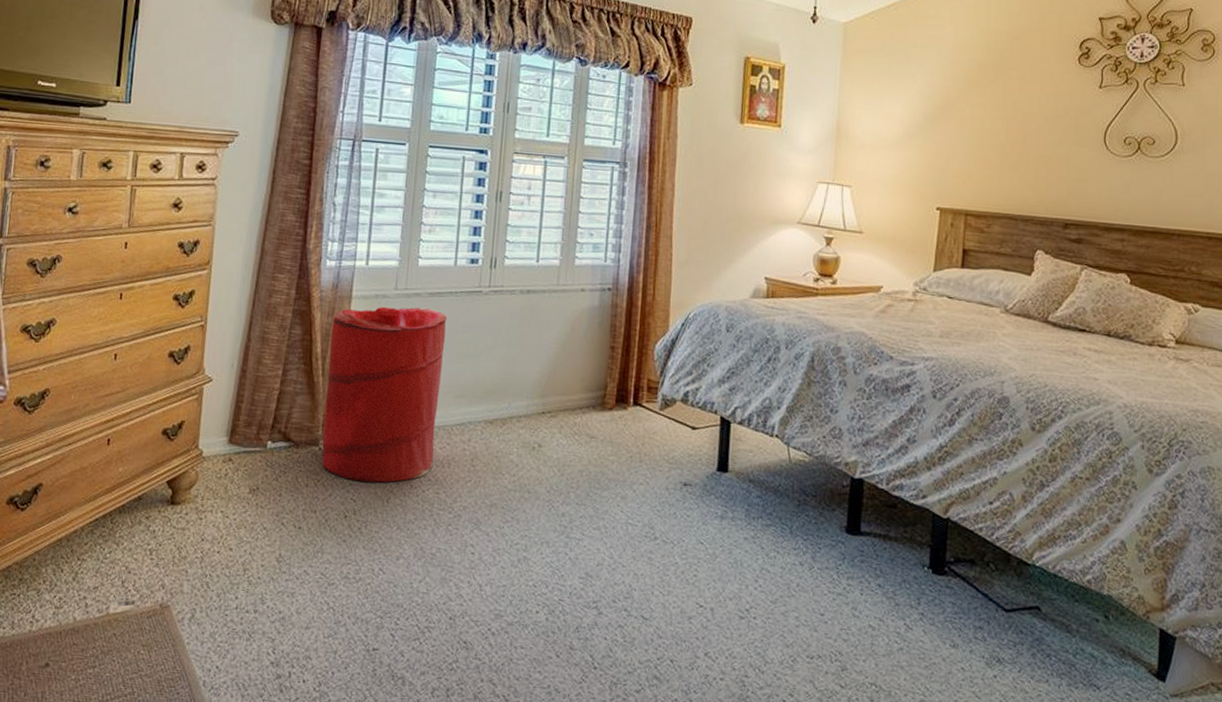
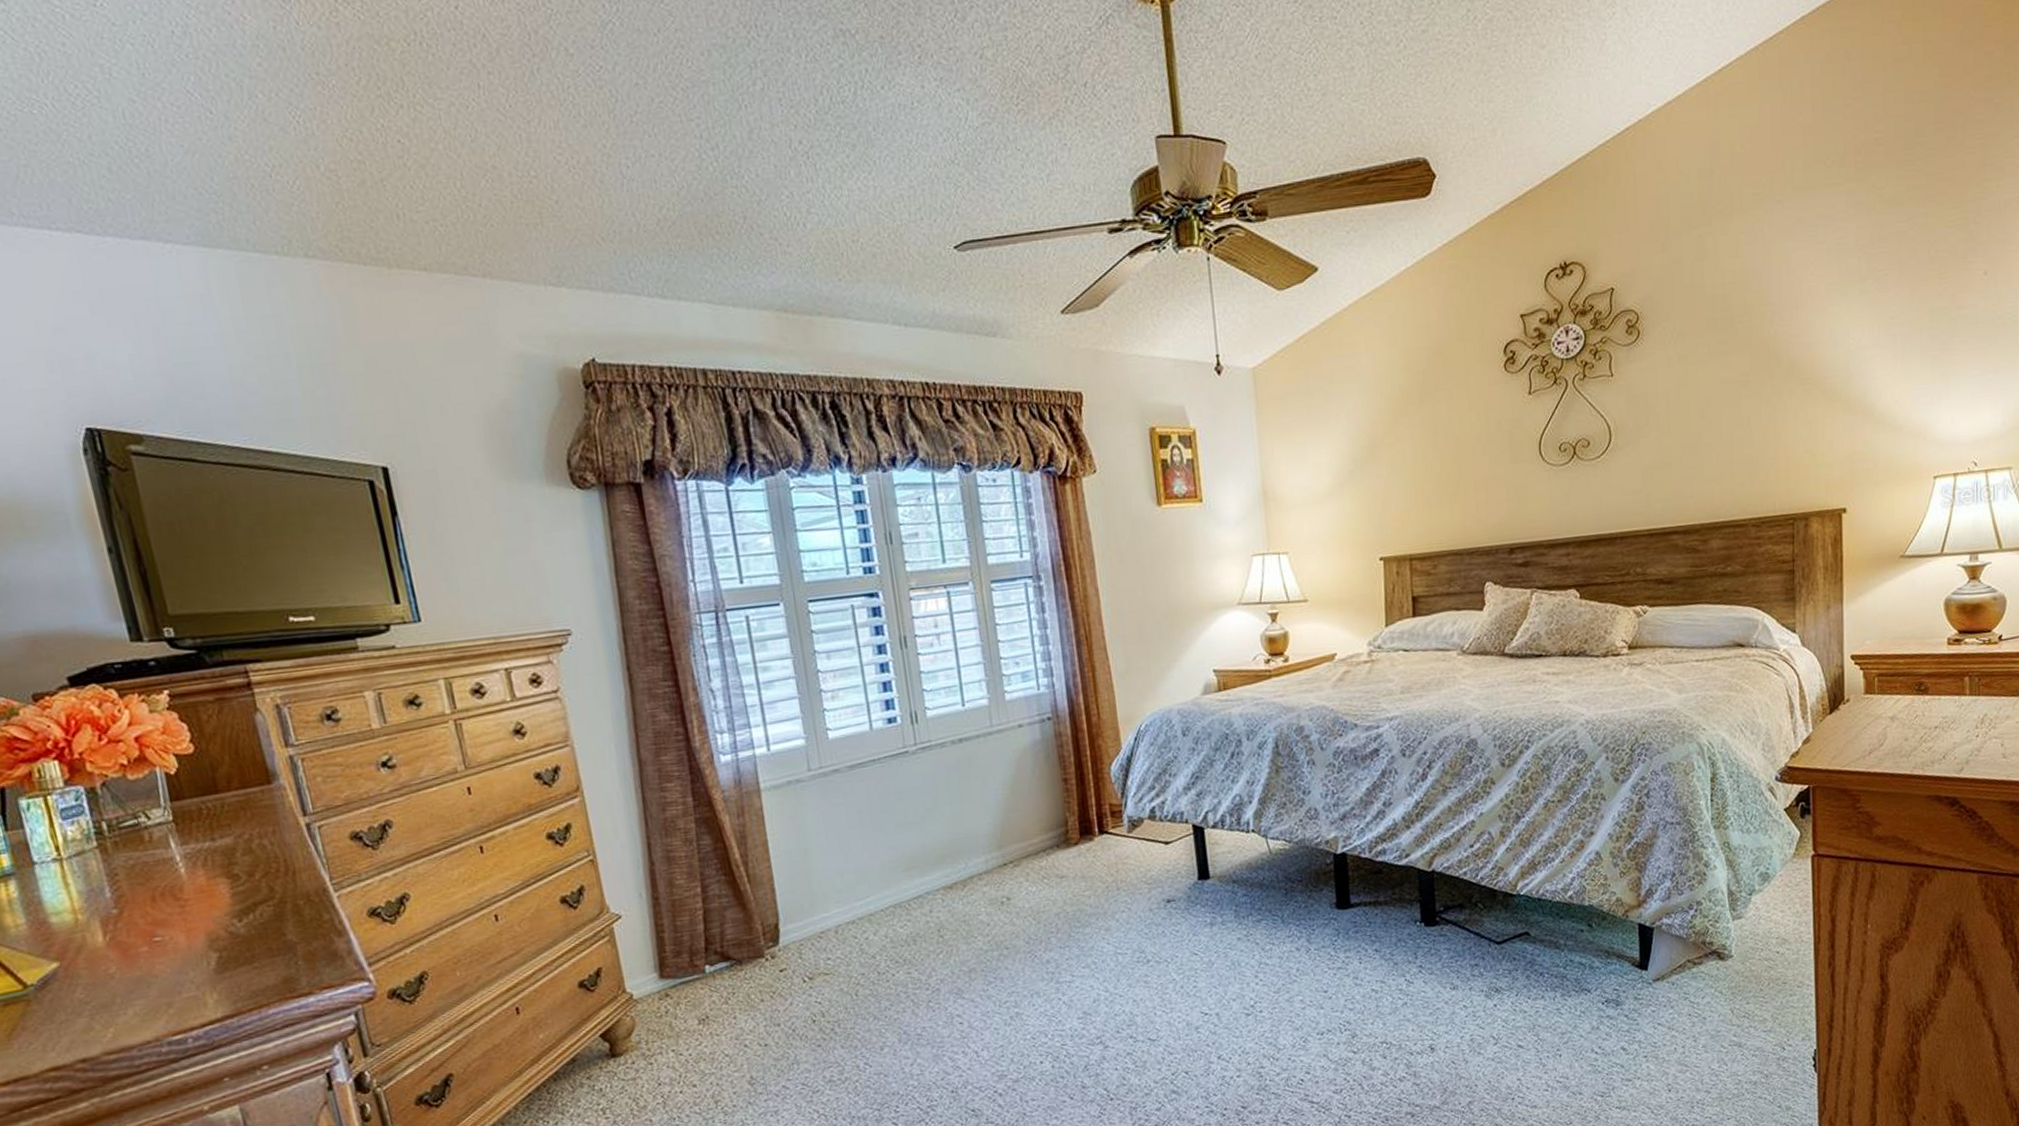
laundry hamper: present [321,306,447,483] -> none [744,783,898,983]

